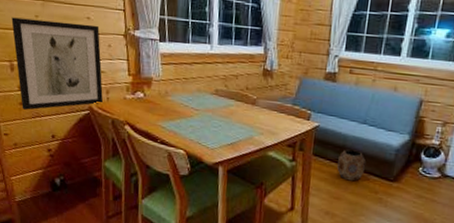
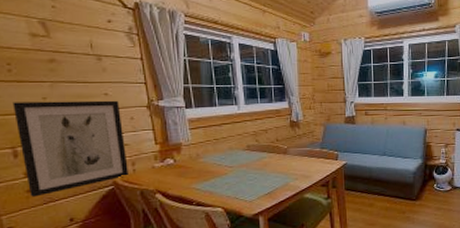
planter: present [337,149,365,181] -> none [368,179,391,207]

